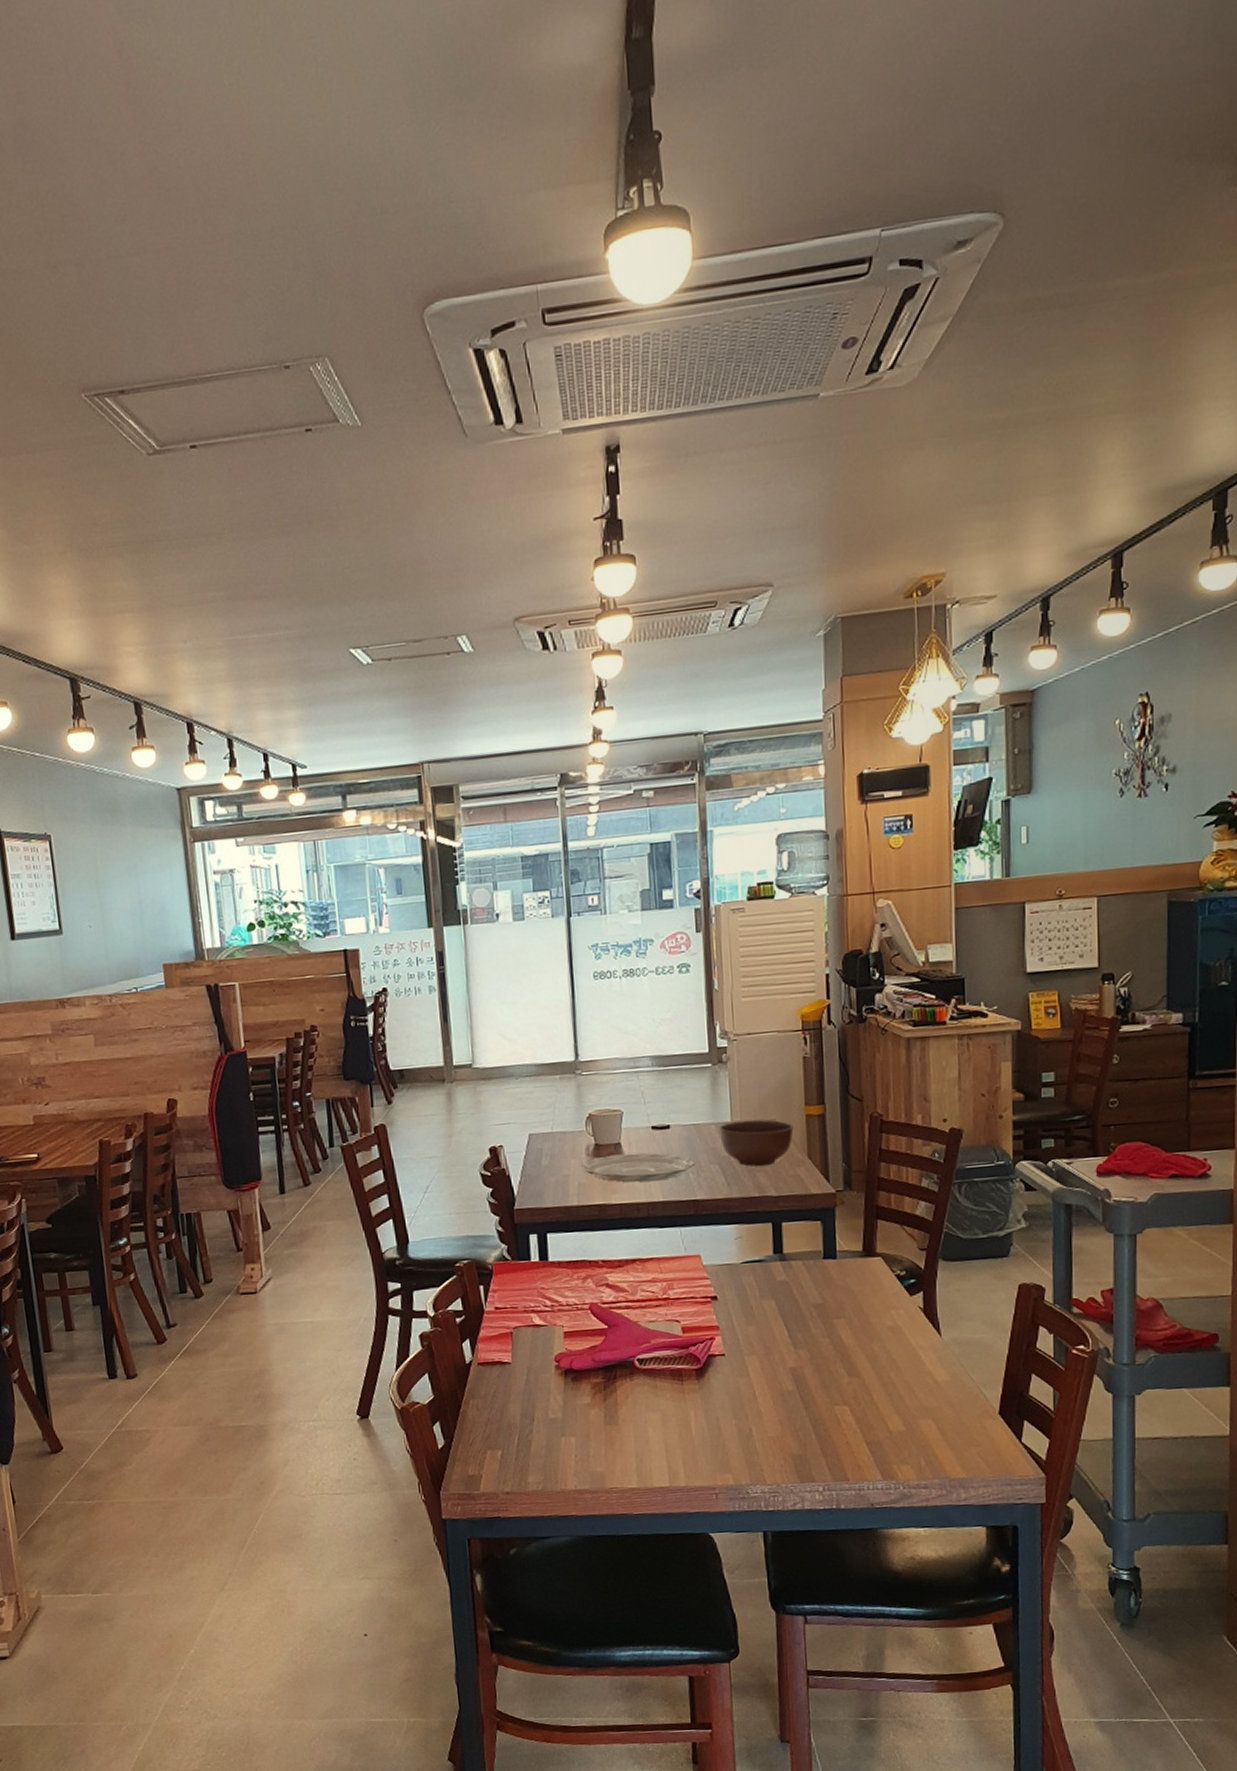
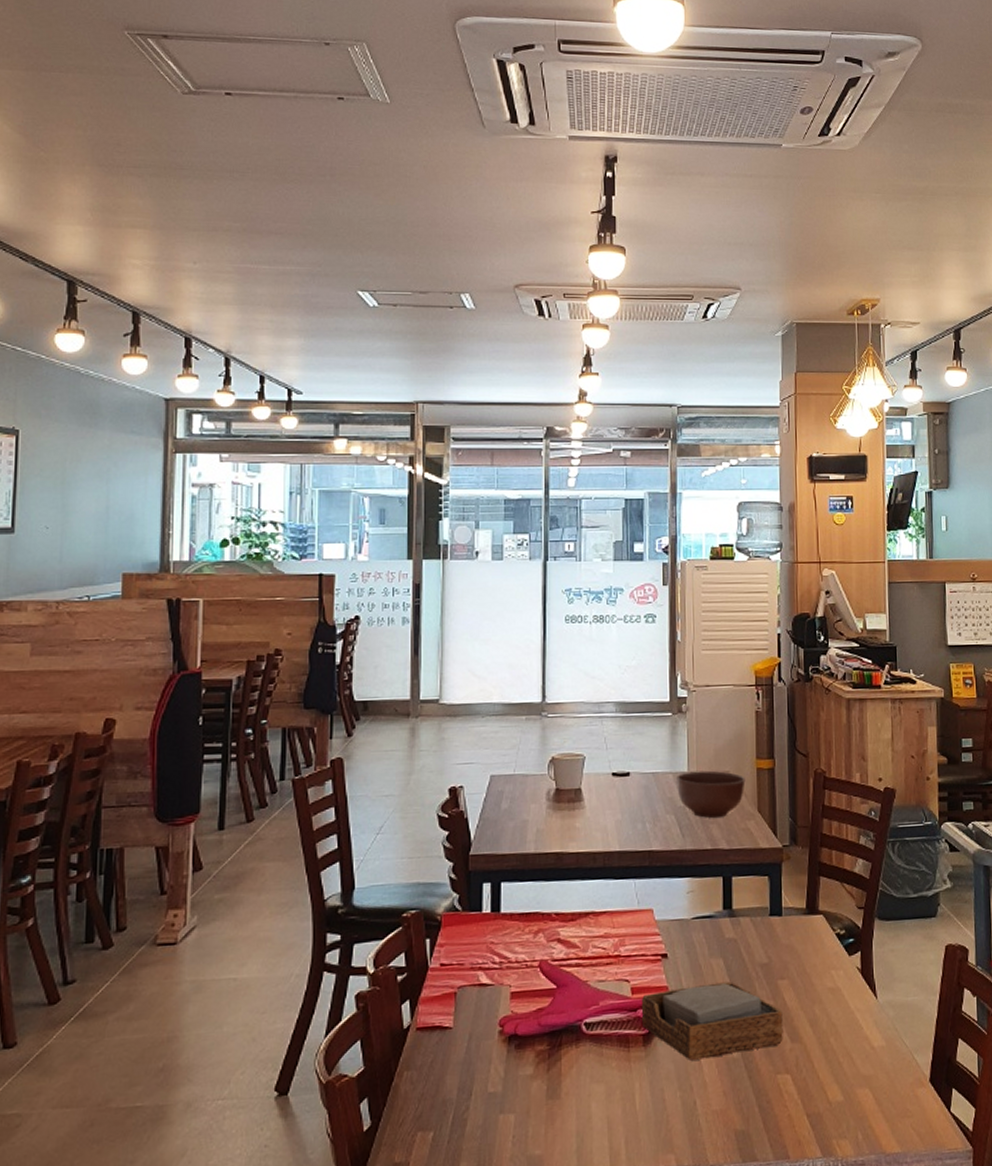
plate: present [581,1152,696,1182] -> none [541,799,653,830]
napkin holder: none [692,1321,840,1393] -> present [641,981,783,1061]

